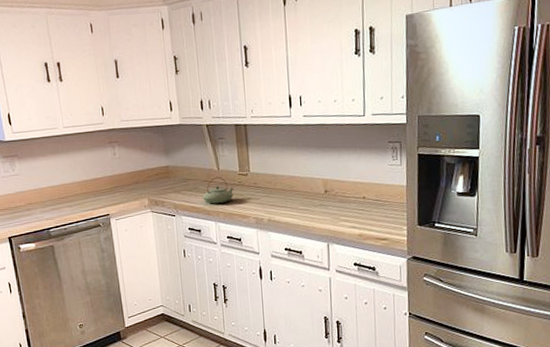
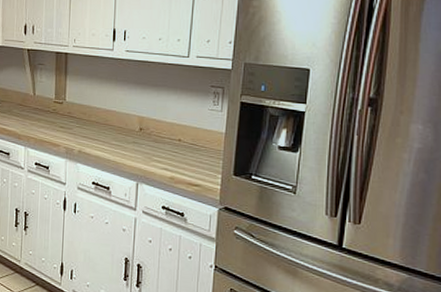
teapot: present [202,176,234,204] -> none [14,101,48,129]

